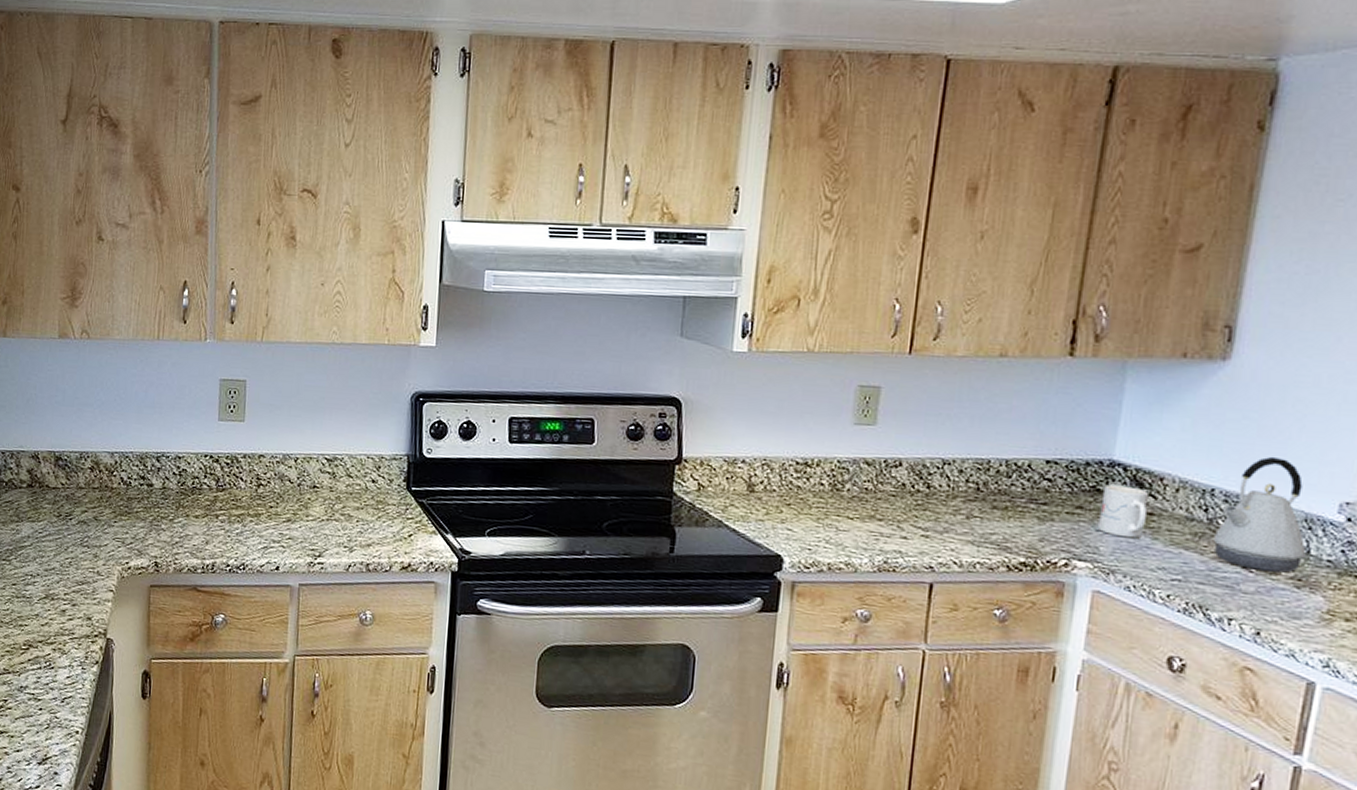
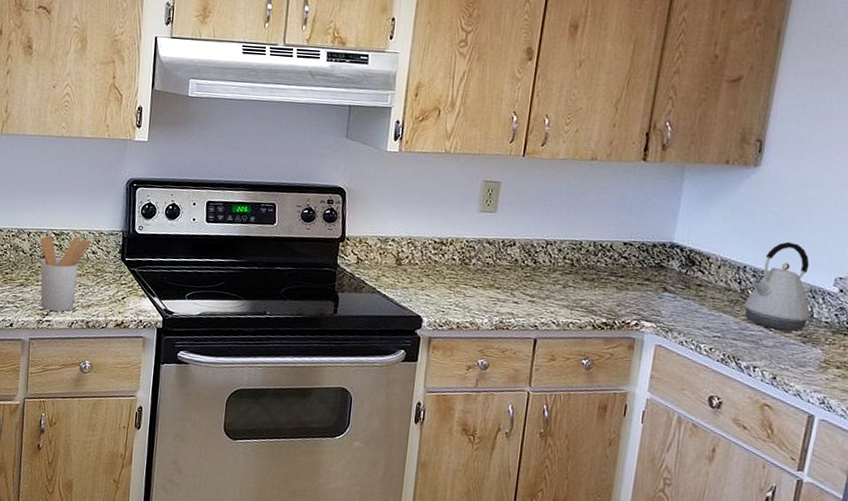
utensil holder: none [309,461,369,552] -> present [40,235,91,312]
mug: present [1098,484,1148,539] -> none [661,262,698,304]

